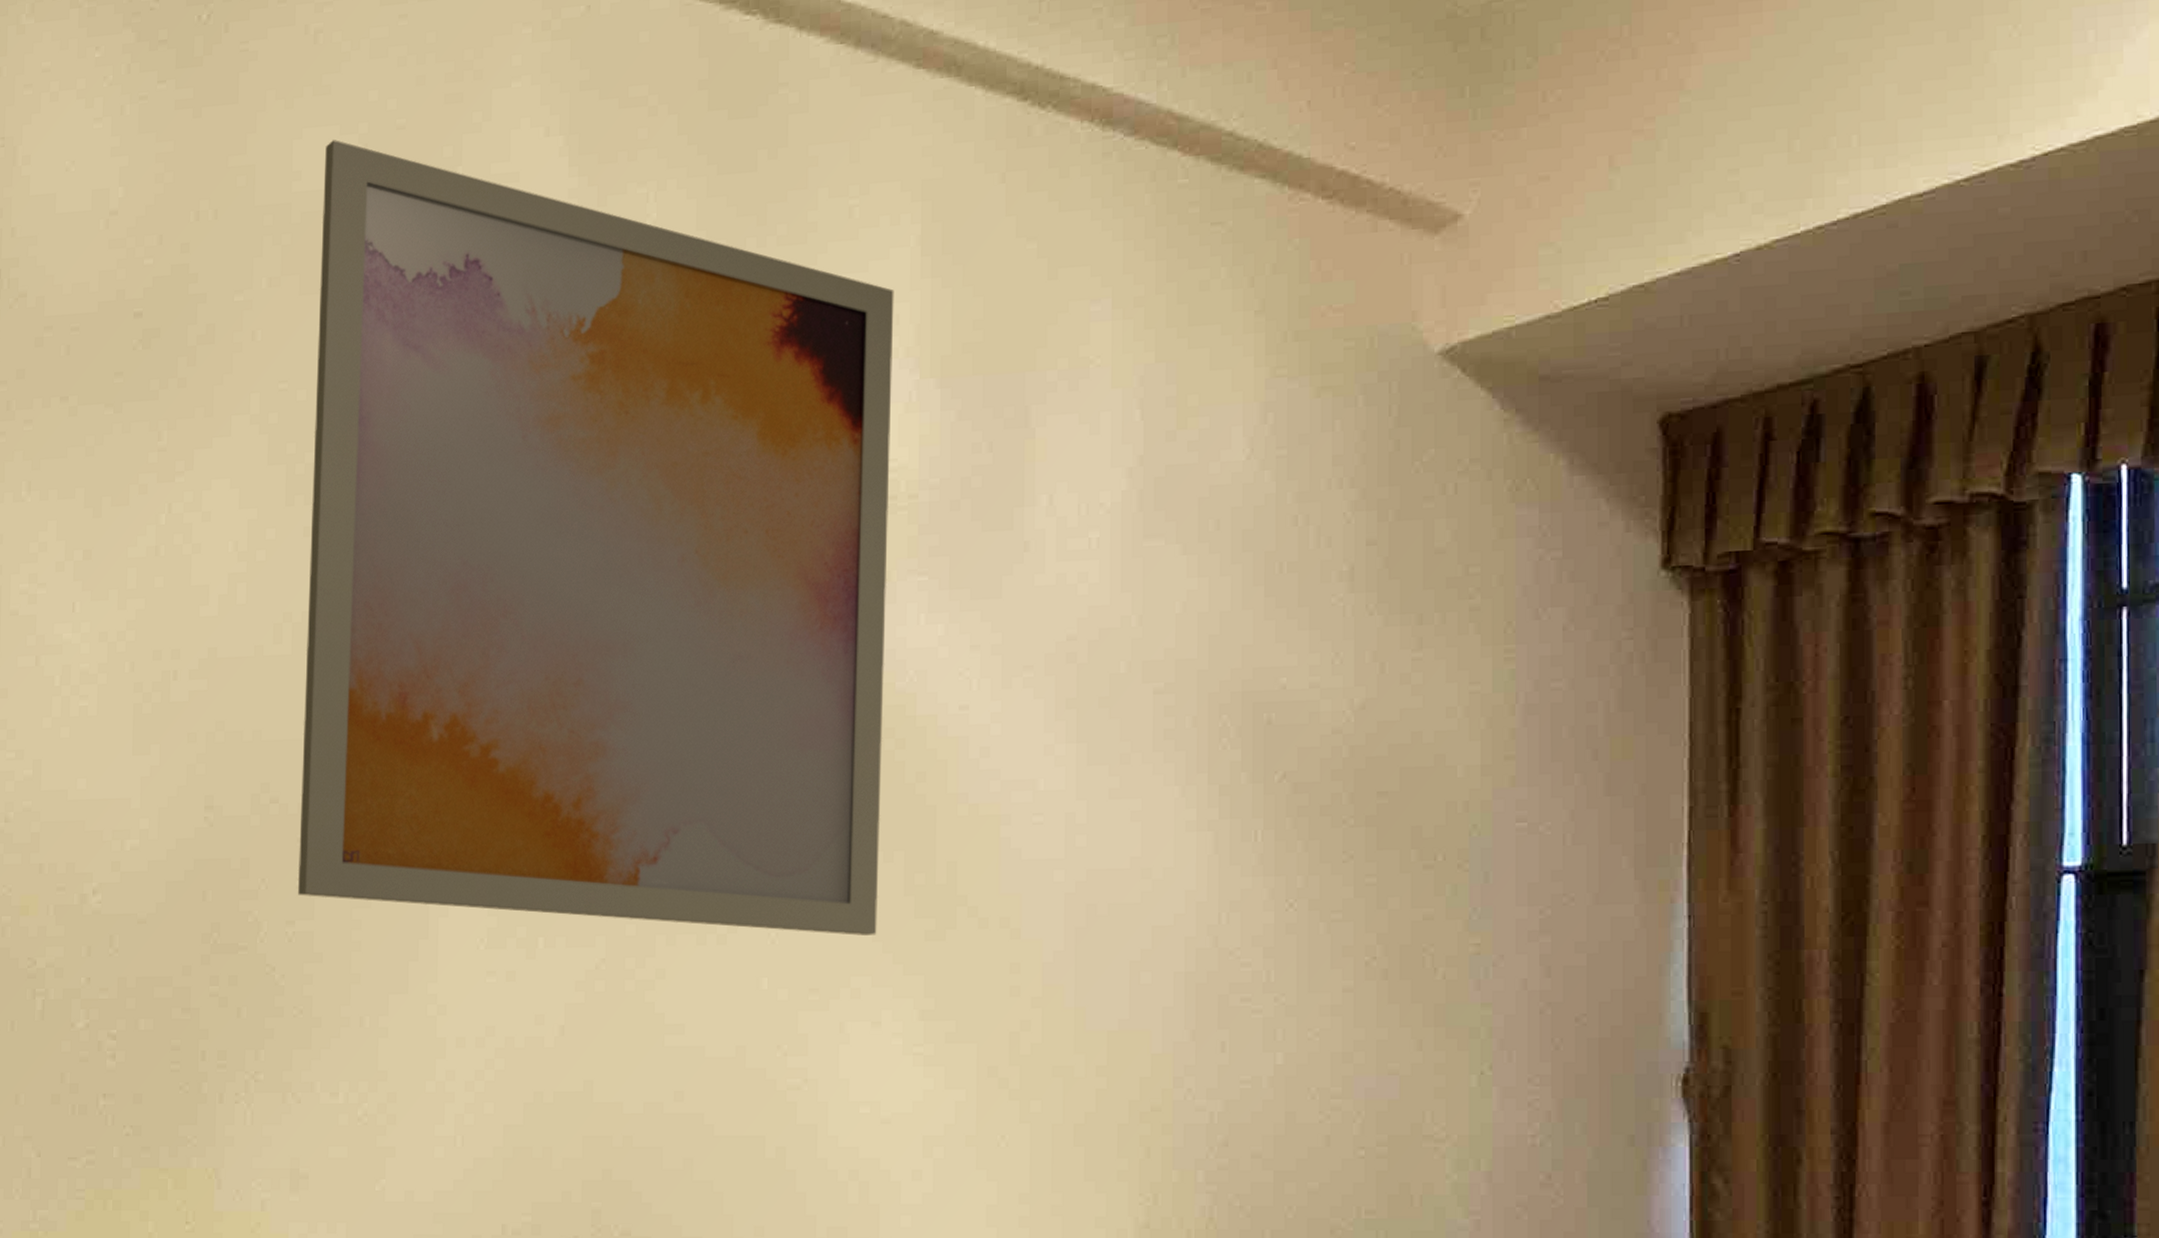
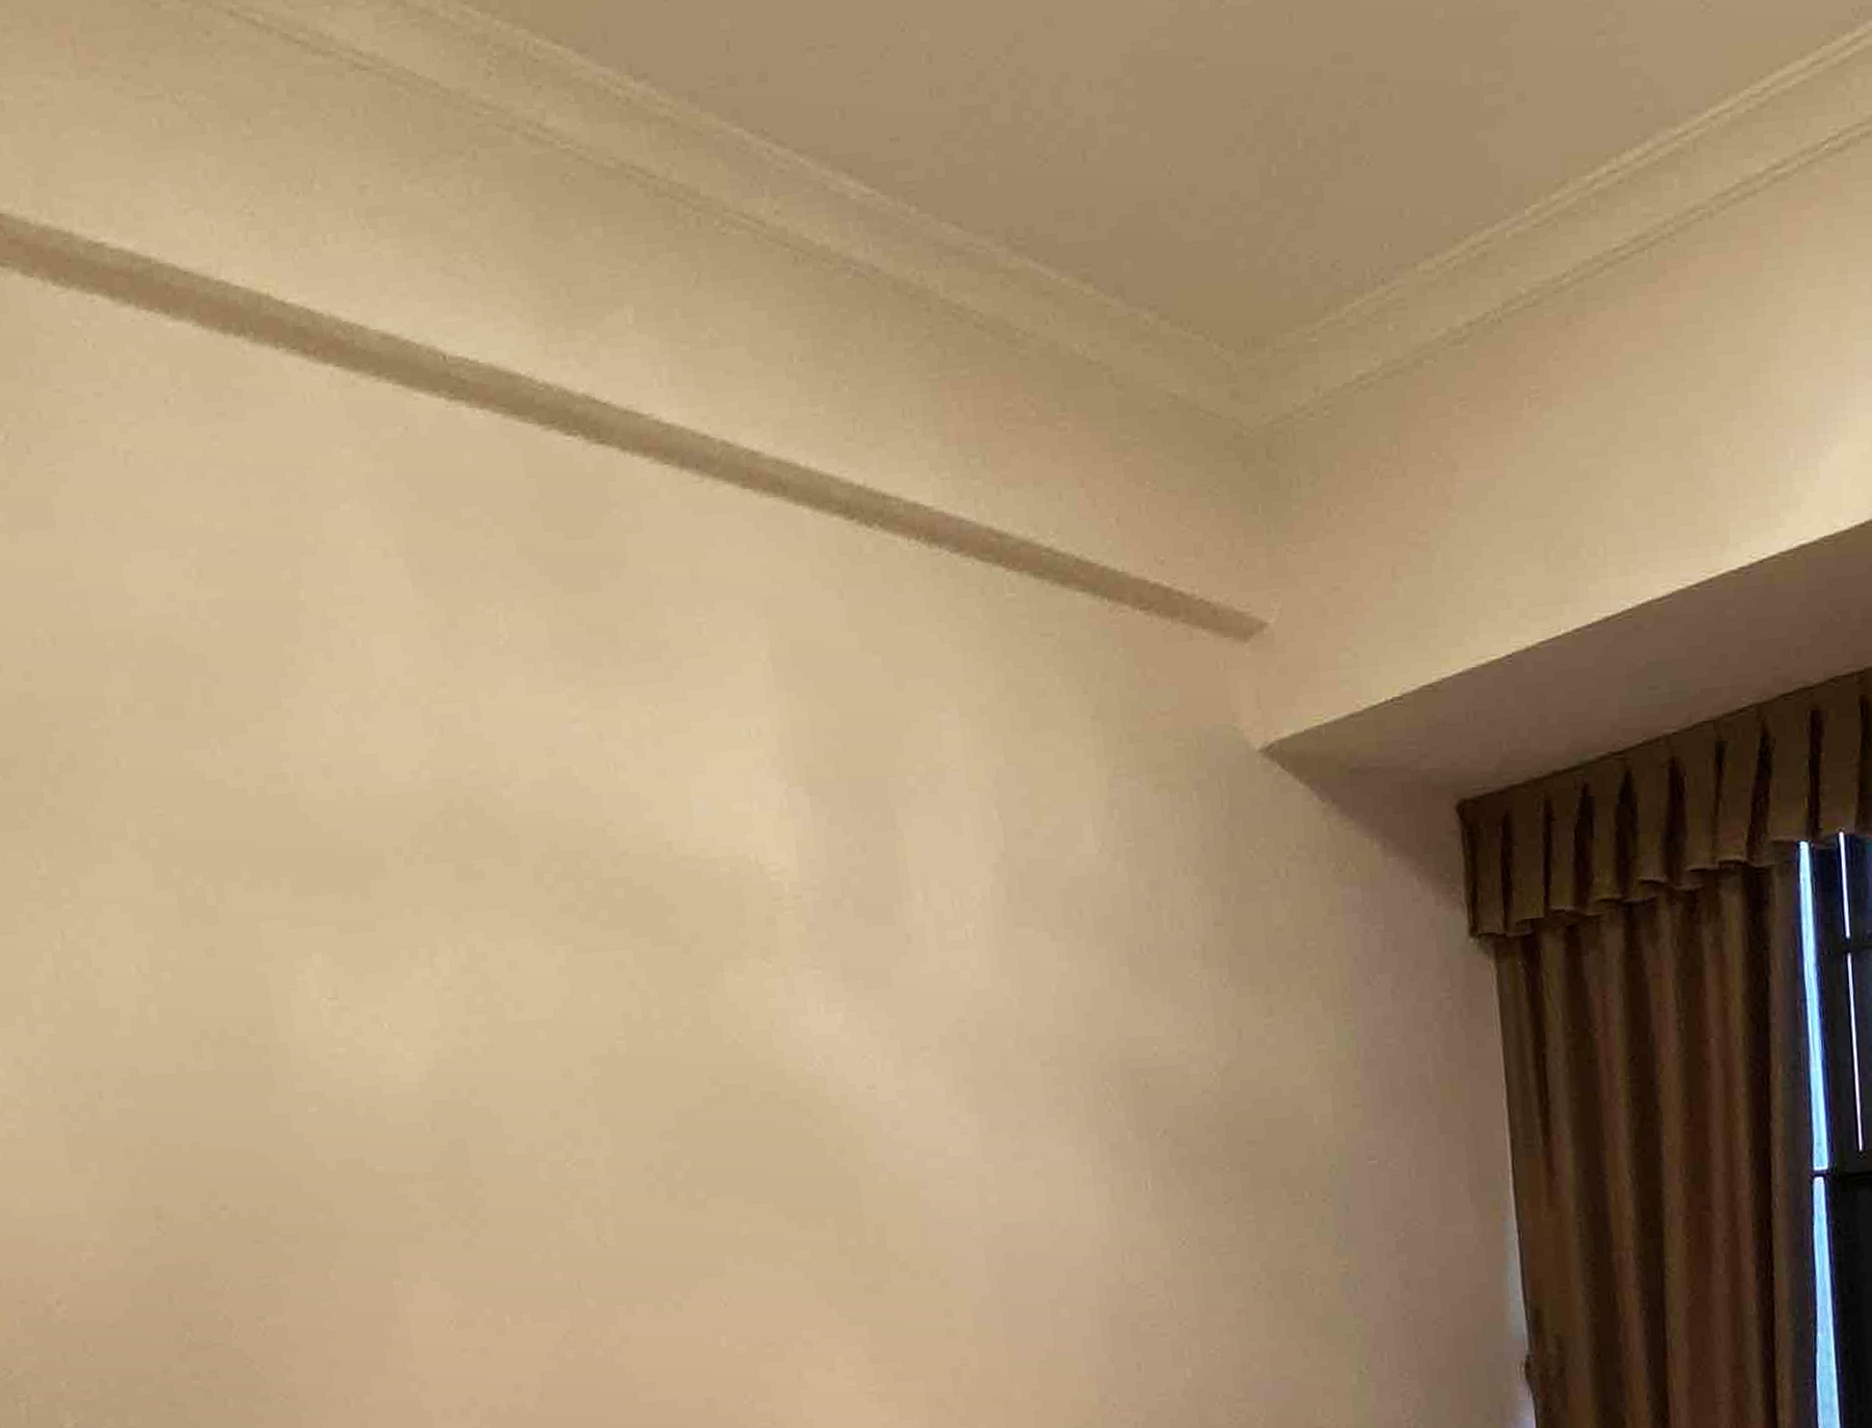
wall art: present [297,140,894,936] -> none [157,564,820,1294]

